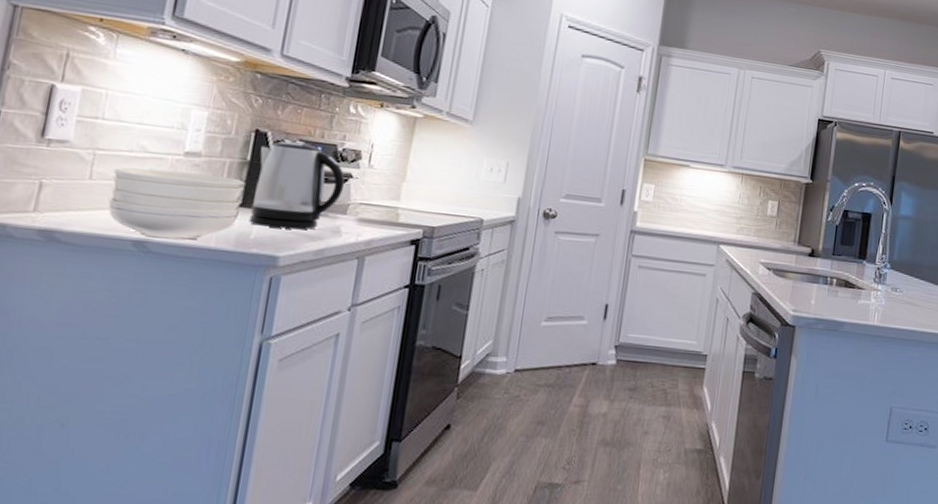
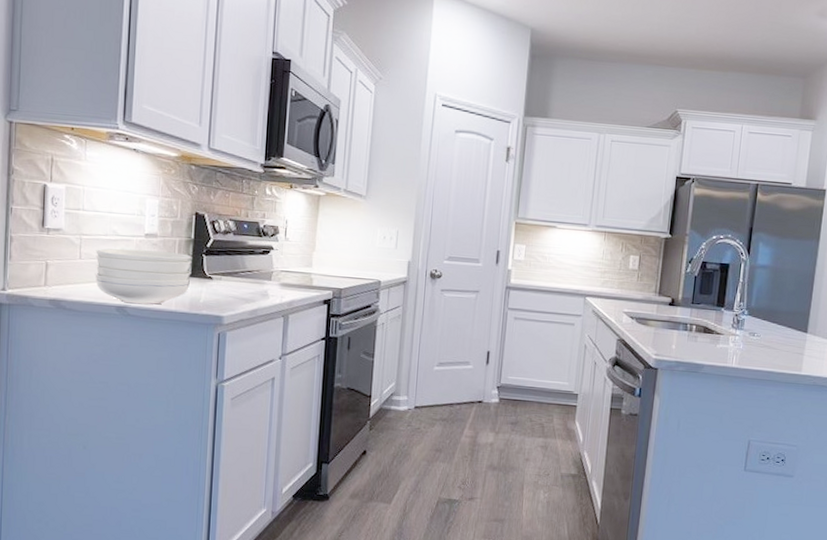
kettle: present [249,141,345,230] -> none [198,221,268,294]

